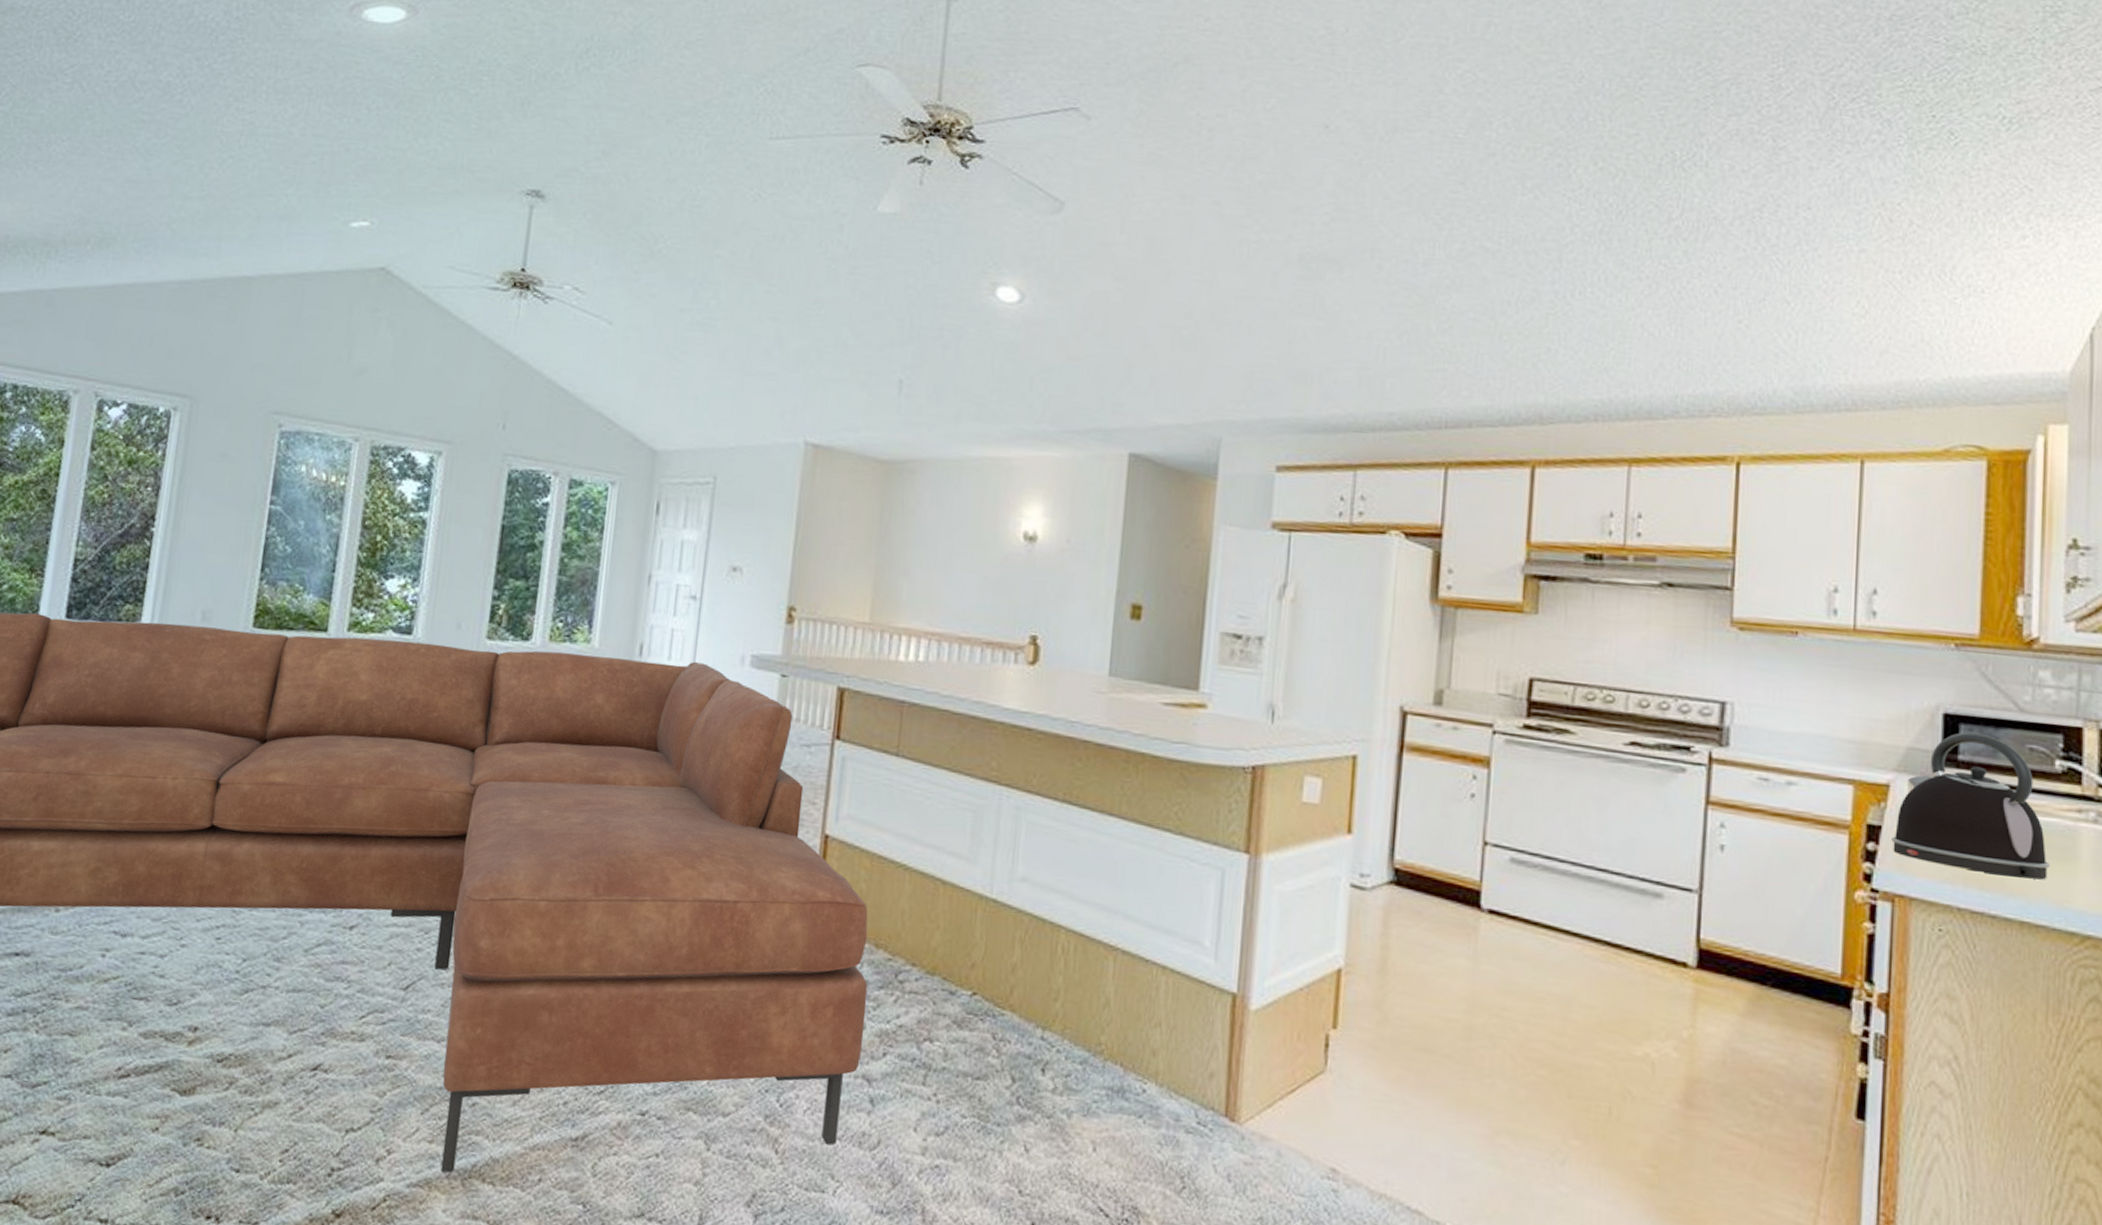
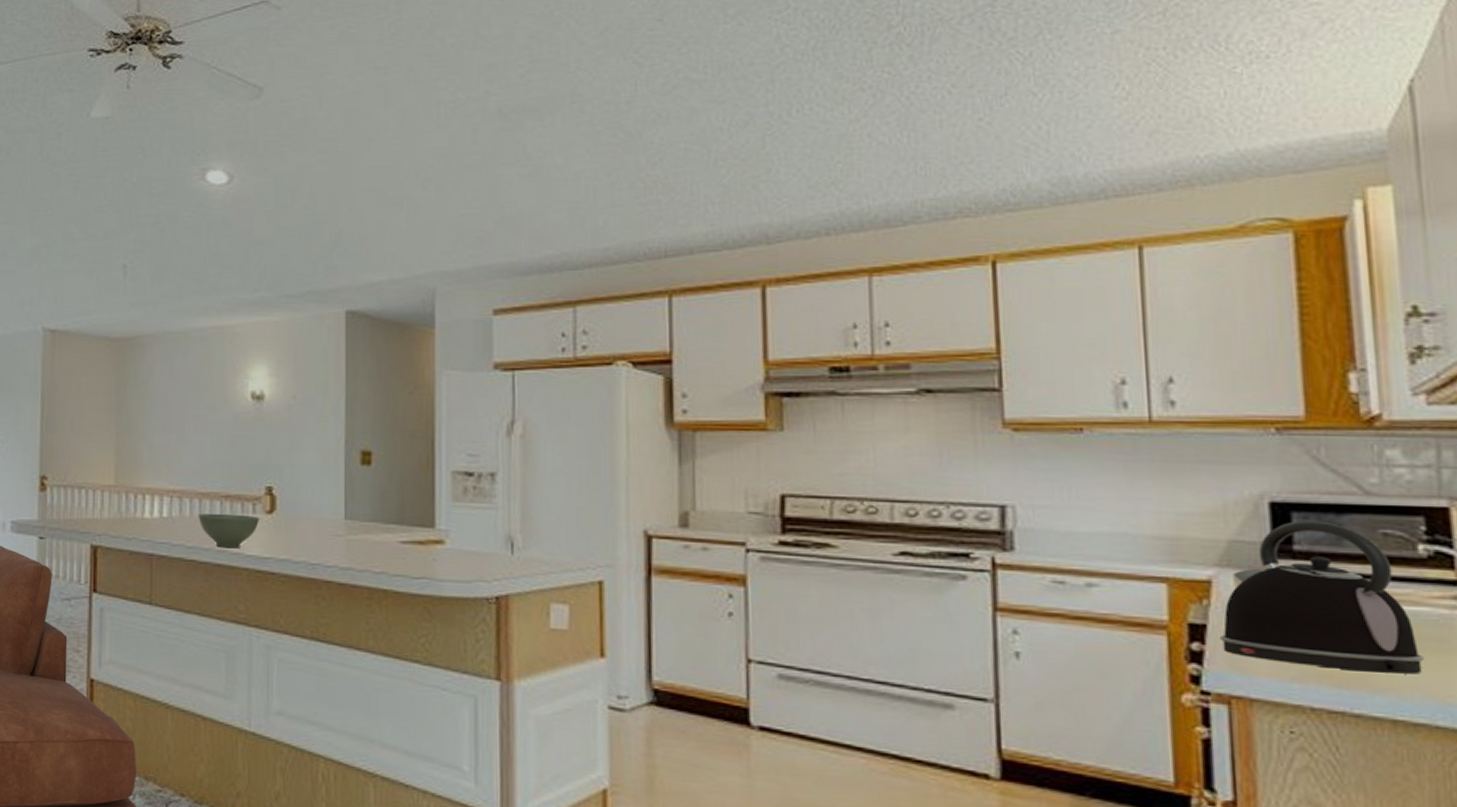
bowl: none [956,660,1022,700] -> present [198,513,260,548]

